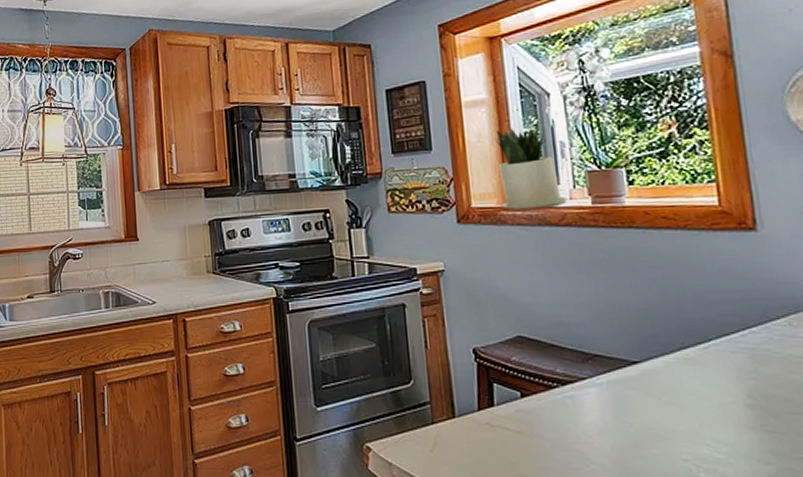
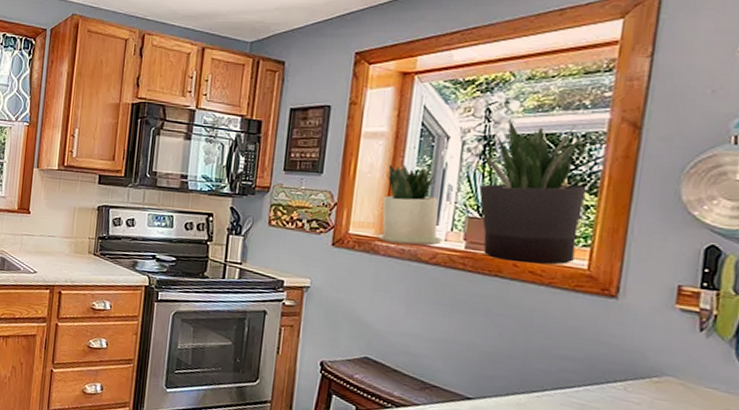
planter: none [583,62,703,211] -> present [479,119,587,265]

